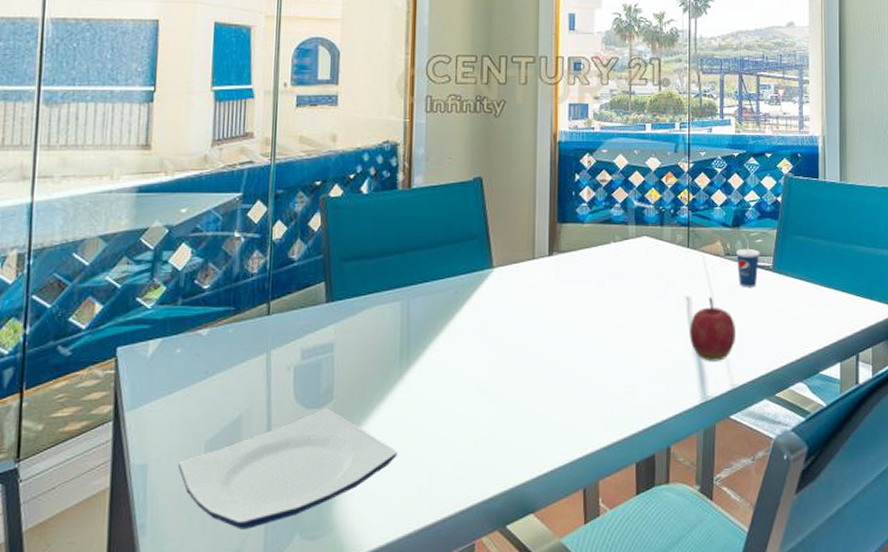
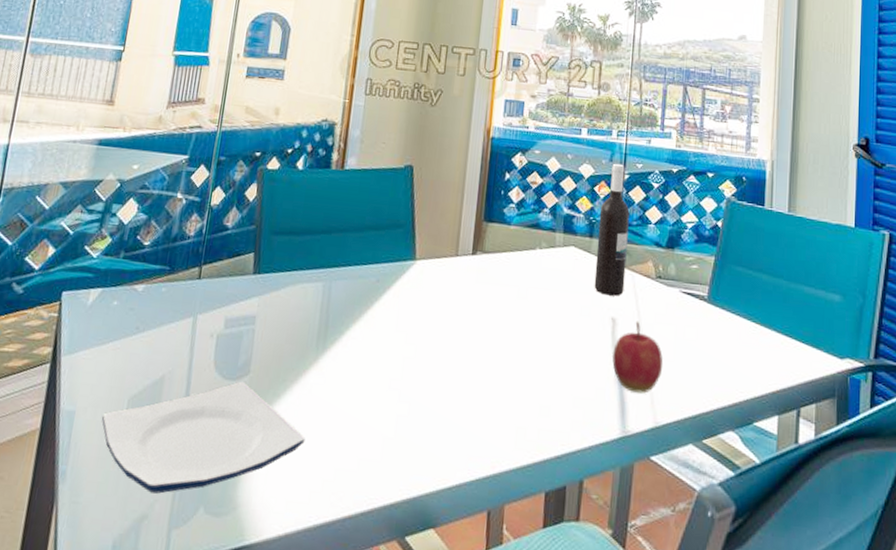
wine bottle: none [668,154,696,277] -> present [594,163,630,296]
cup: present [735,232,760,288] -> none [667,255,695,317]

